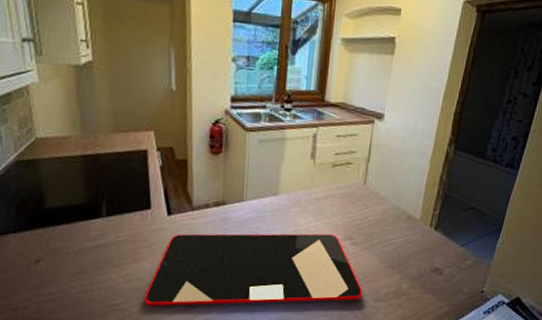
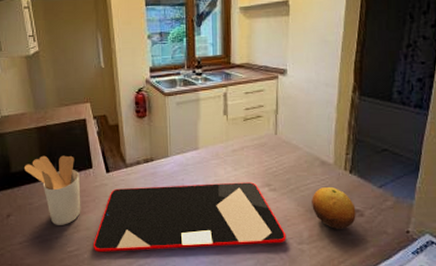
utensil holder: none [62,190,134,274] -> present [23,155,81,225]
fruit: none [392,243,436,287] -> present [312,187,356,229]

